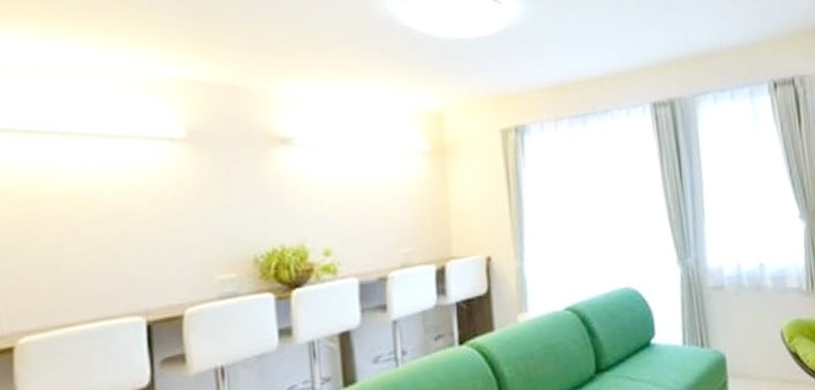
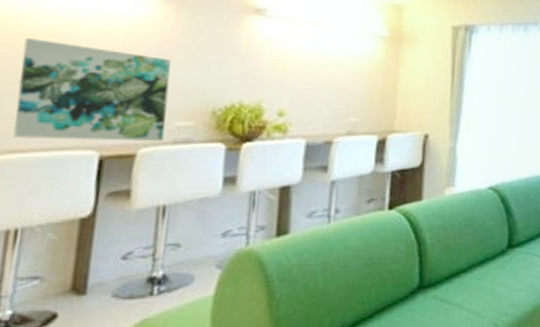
wall art: none [48,202,209,312] -> present [13,37,171,142]

